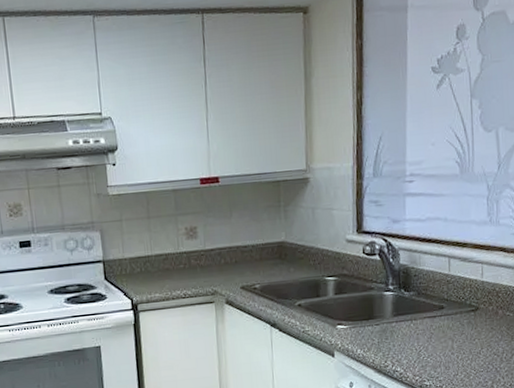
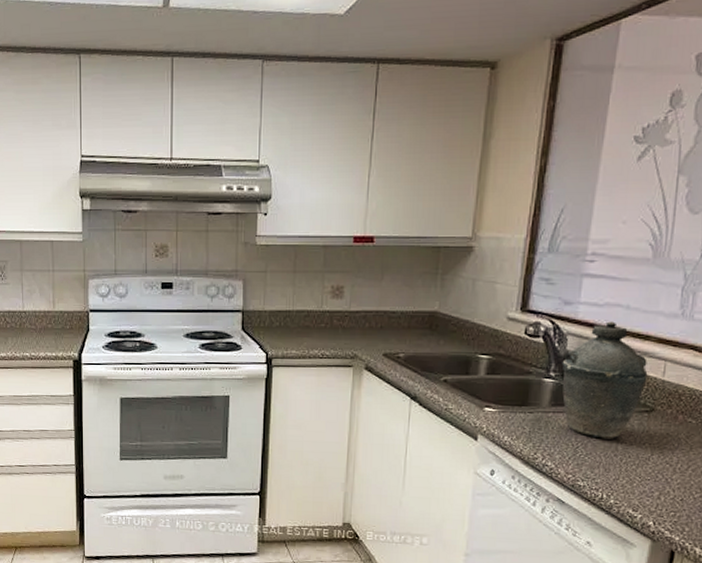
kettle: none [397,233,470,341] -> present [562,321,648,439]

